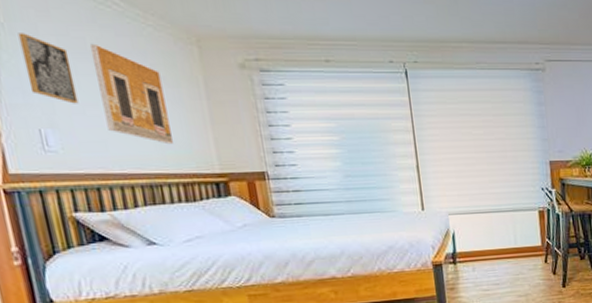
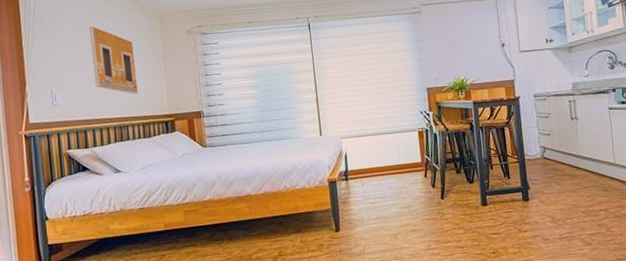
wall art: present [18,33,79,104] -> none [45,23,78,70]

